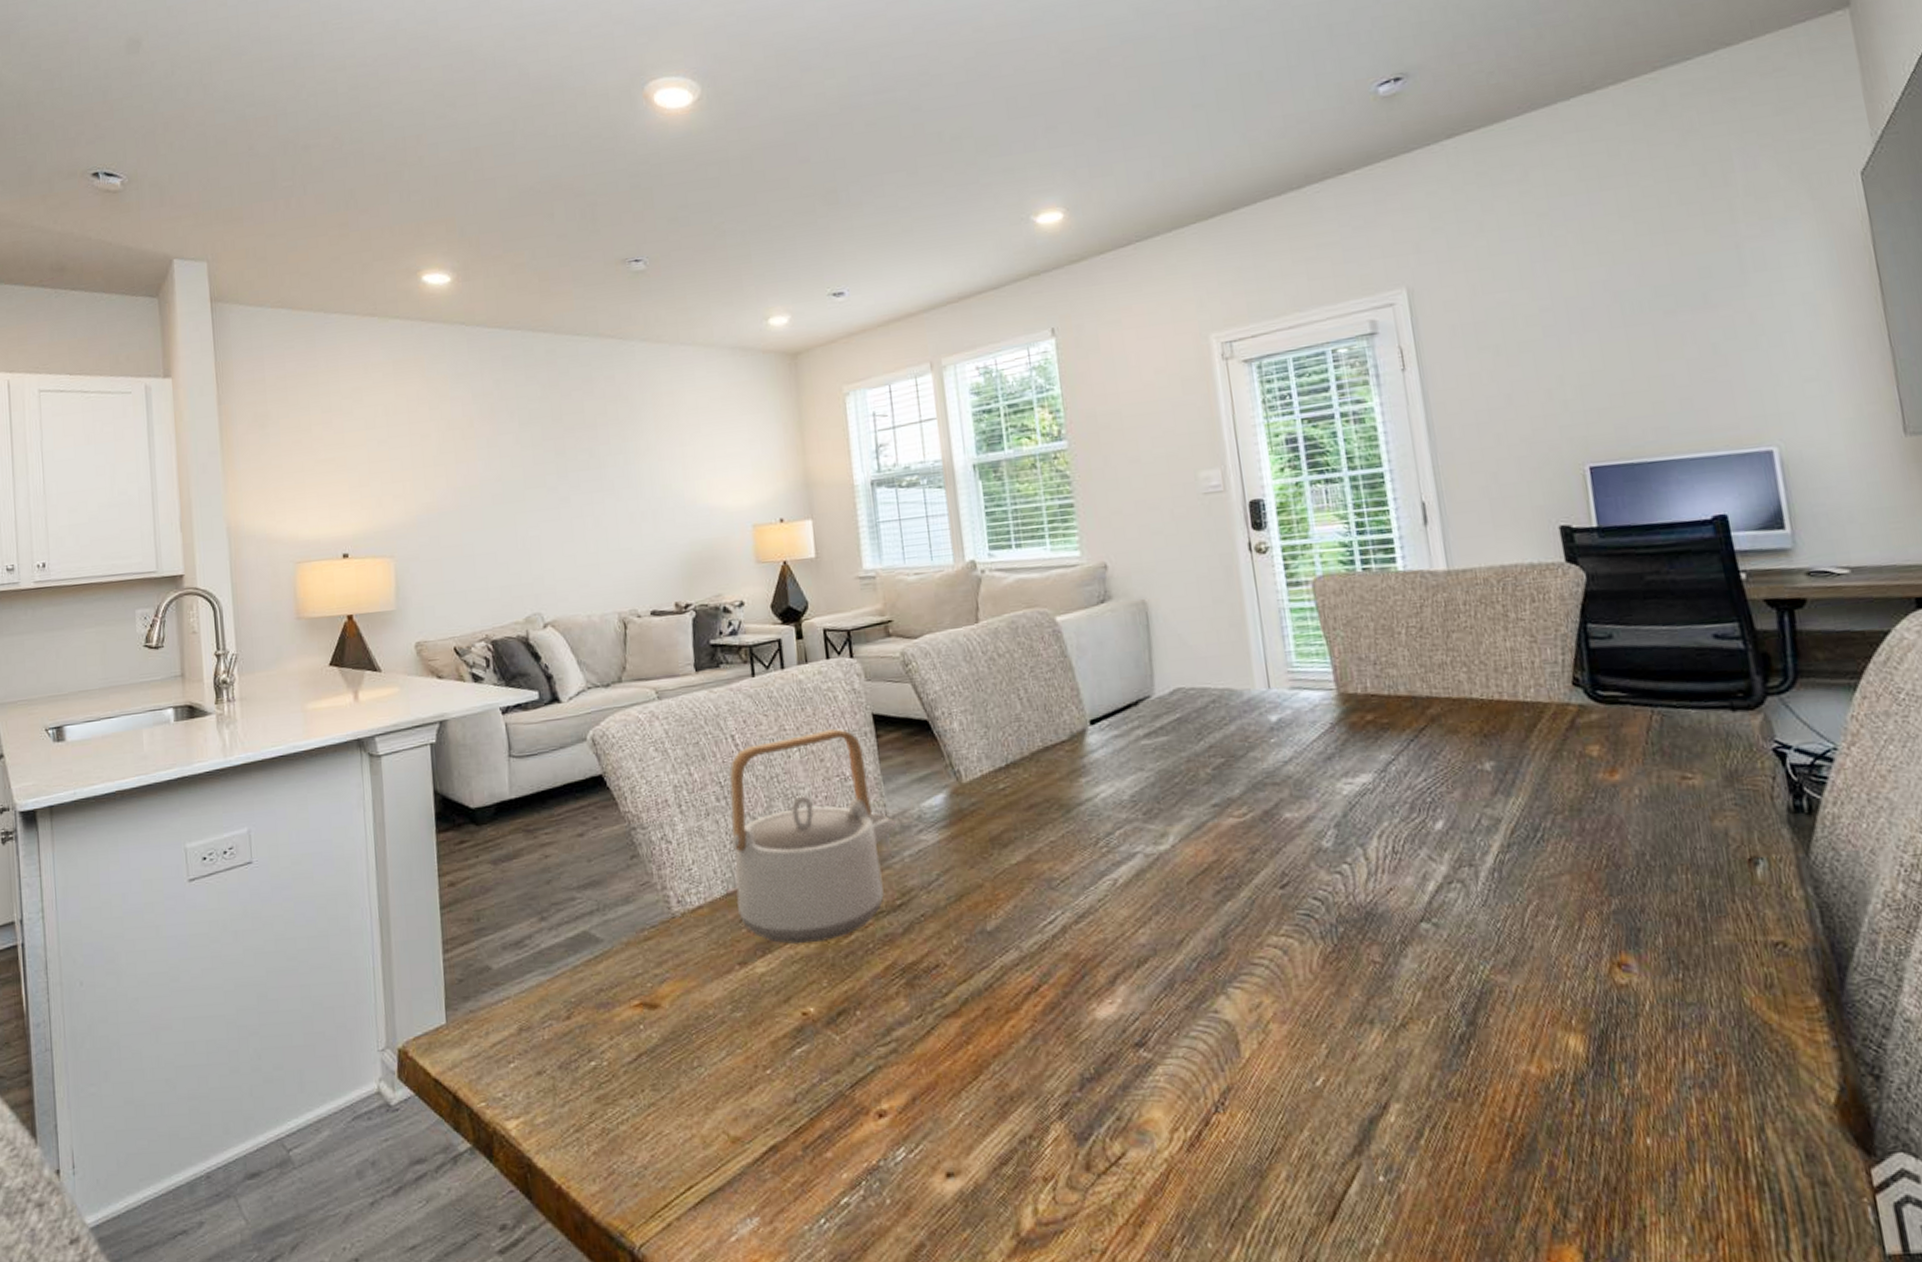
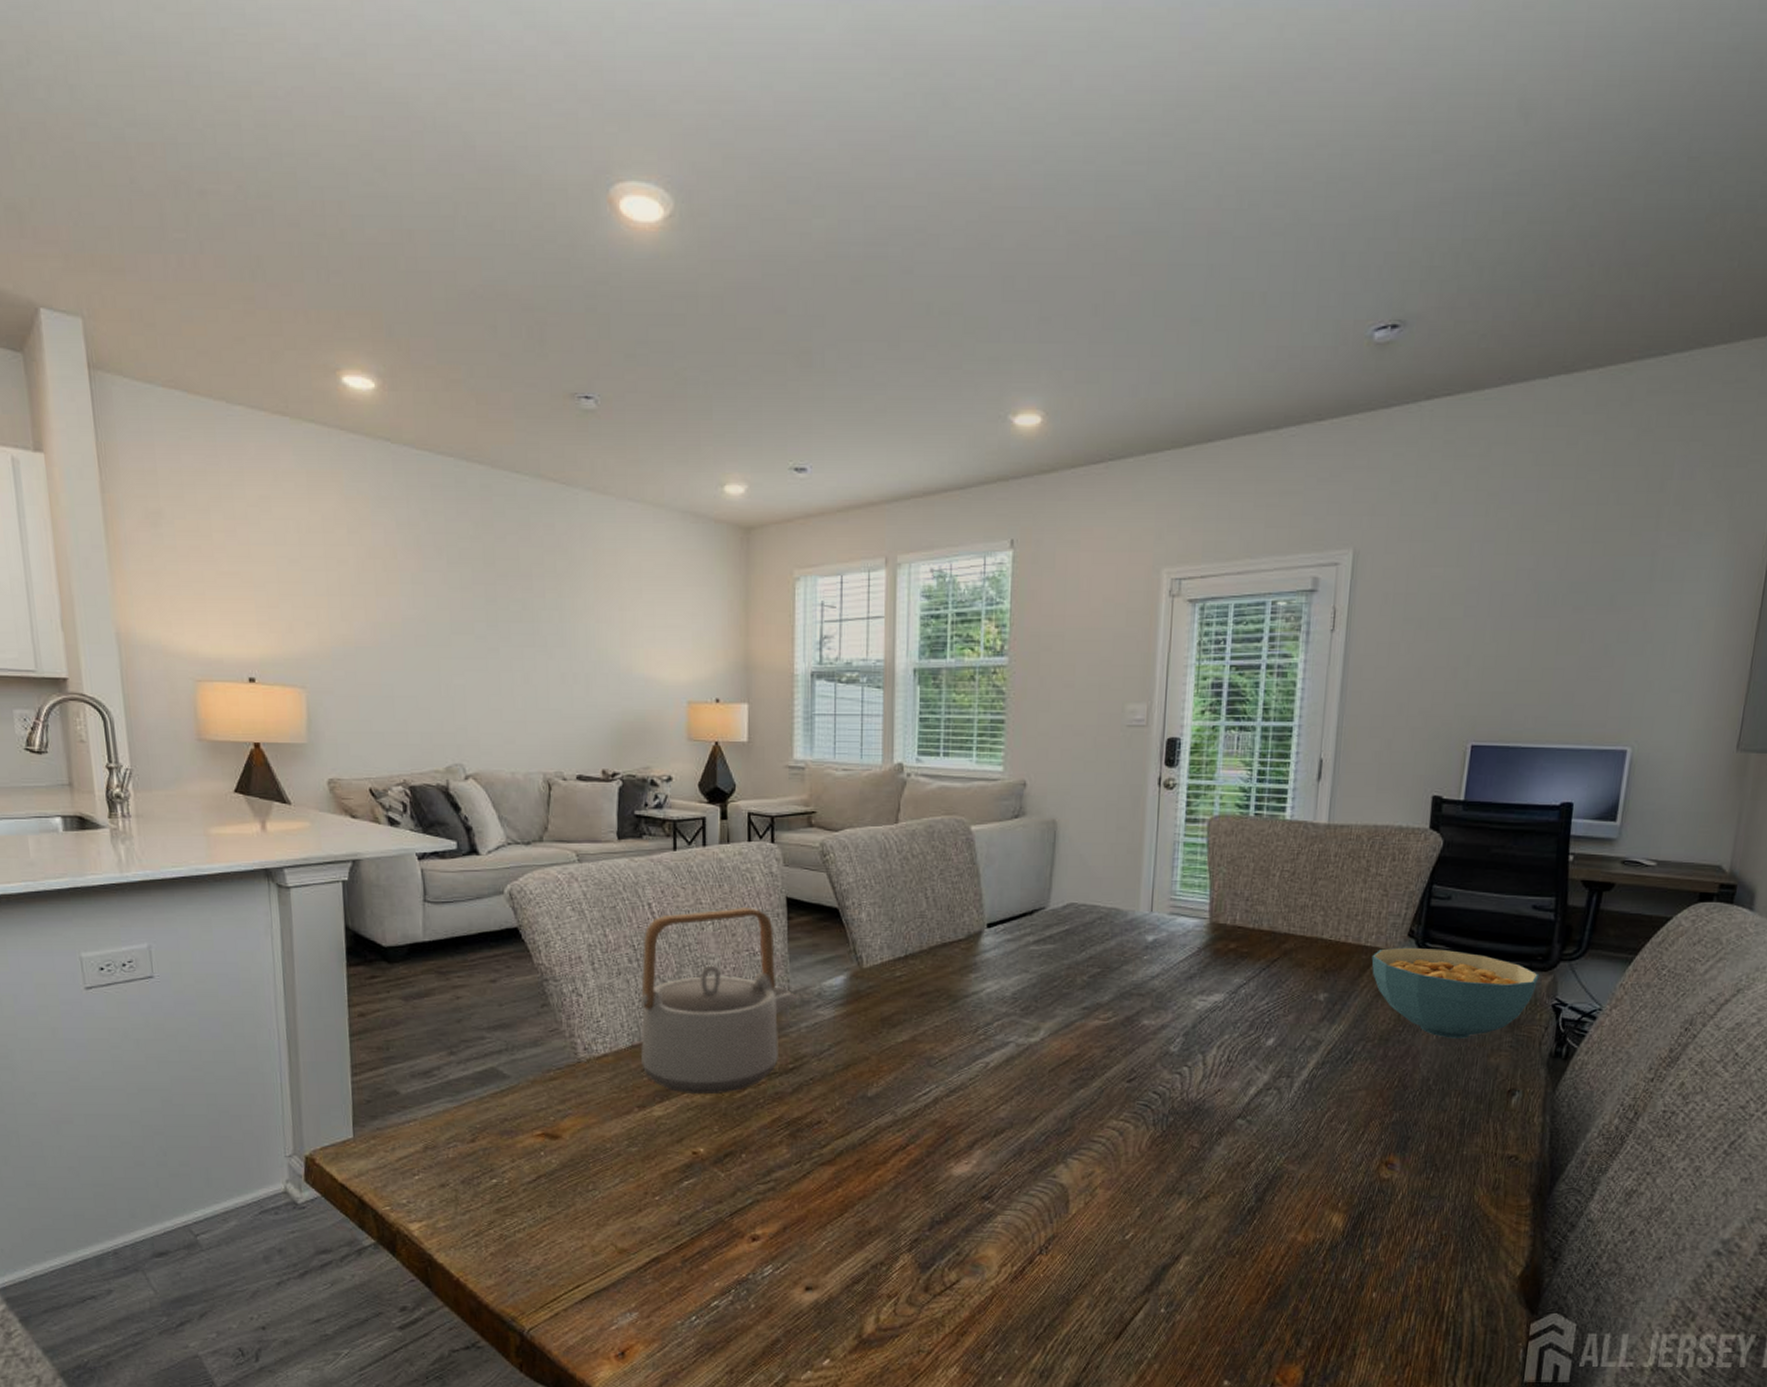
cereal bowl: none [1535,696,1747,802] -> present [1371,947,1540,1039]

